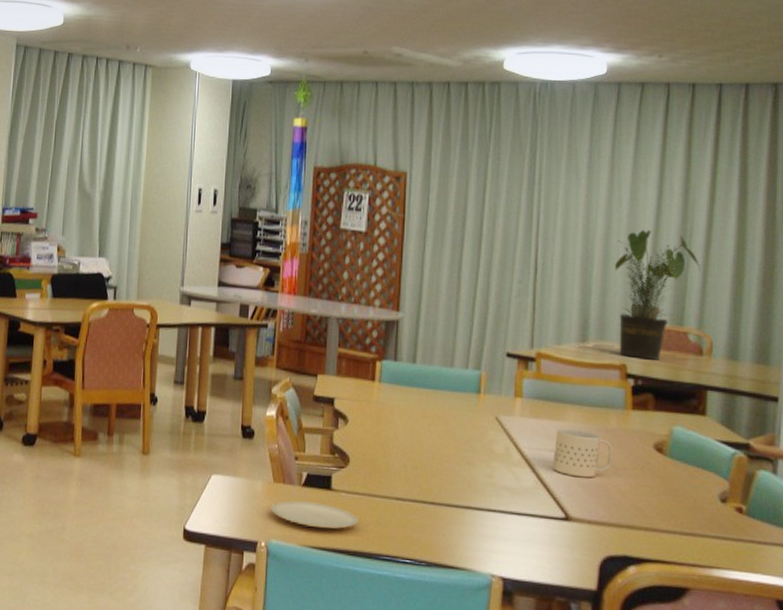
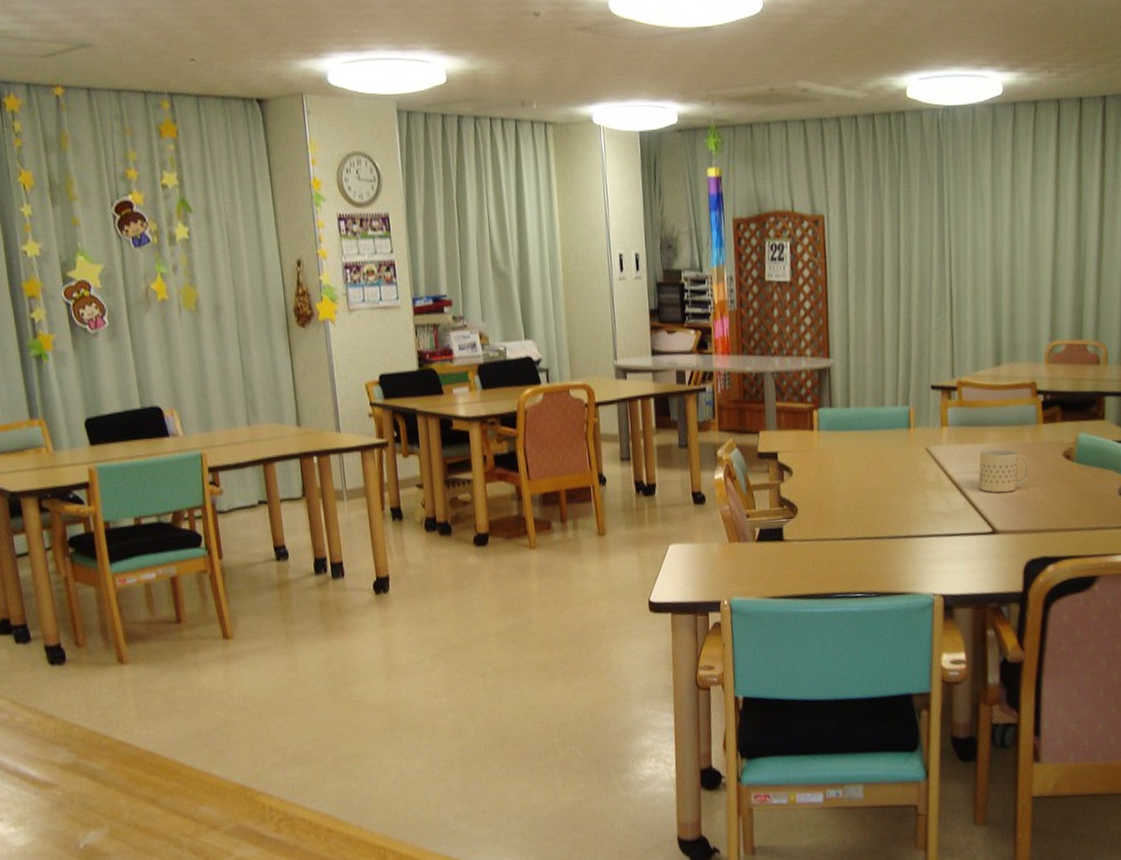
plate: present [271,500,358,529] -> none [729,555,811,579]
house plant: present [615,230,701,320] -> none [1021,250,1095,336]
potted plant: present [618,240,683,360] -> none [1022,261,1080,375]

